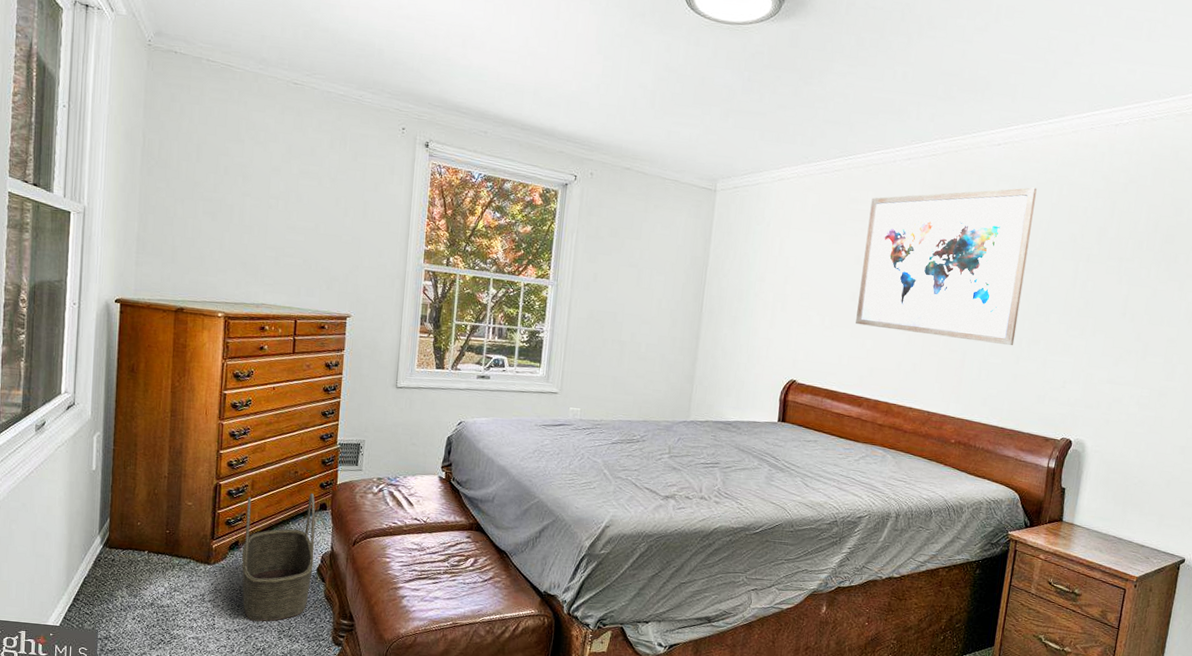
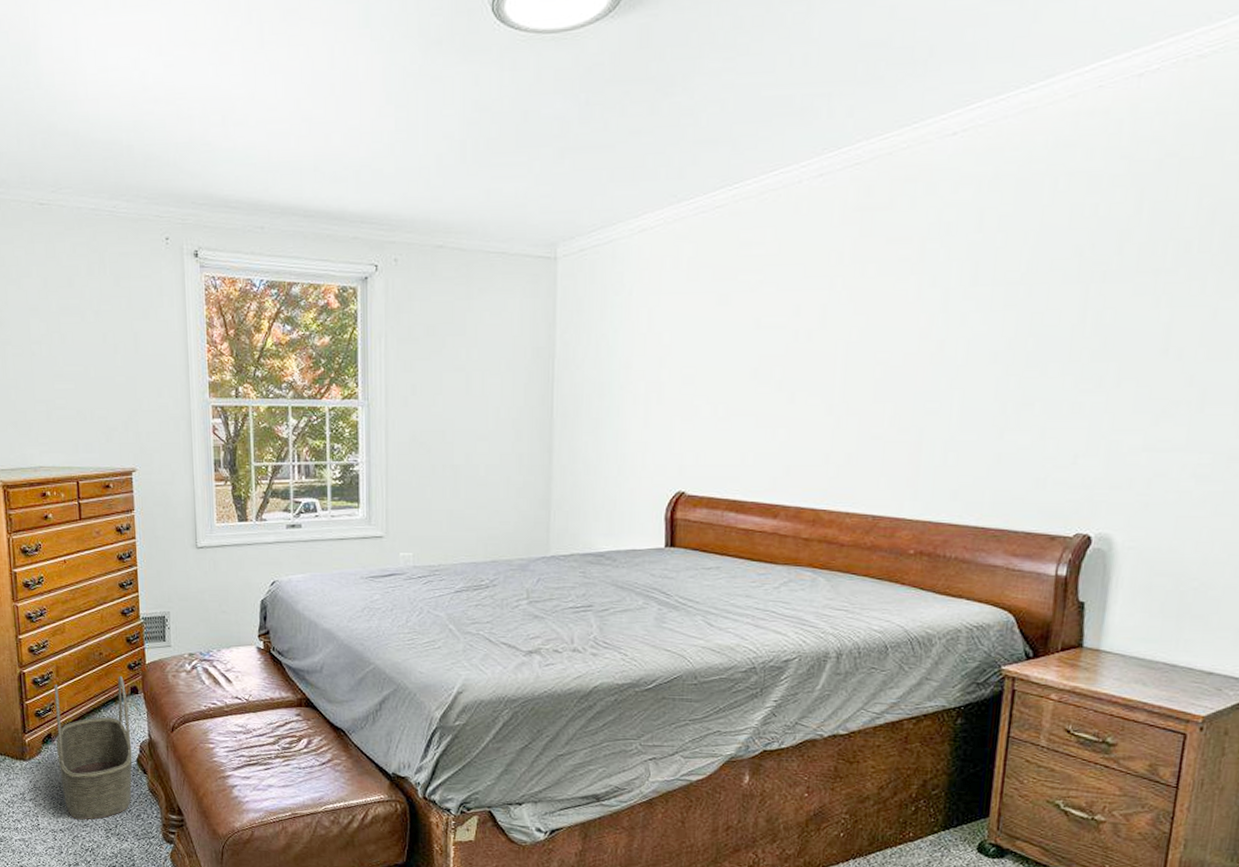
wall art: present [855,187,1037,346] -> none [761,187,1017,415]

